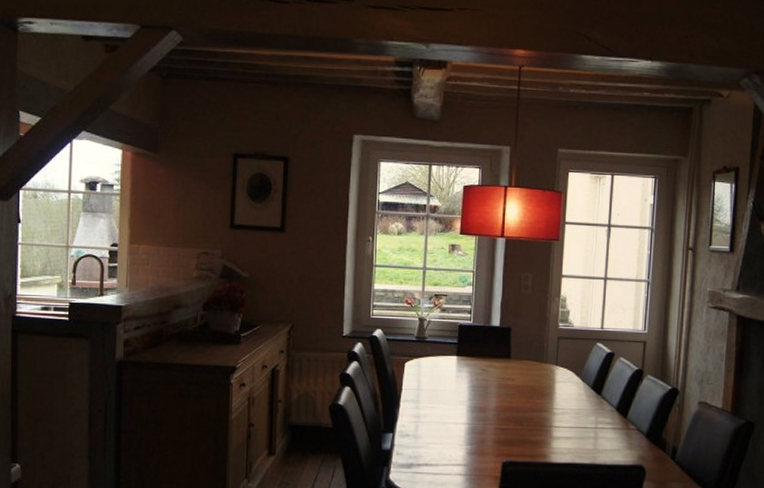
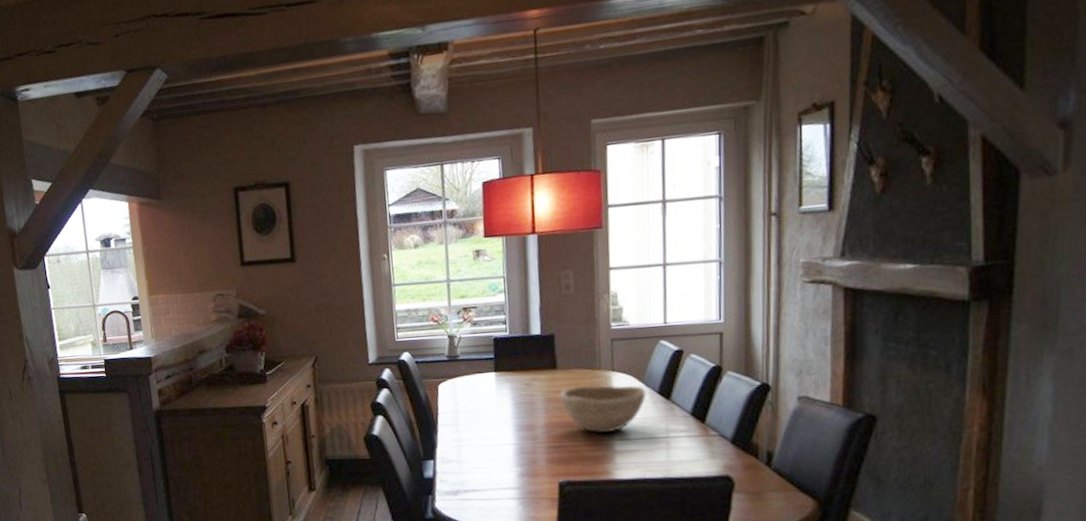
bowl: none [511,375,582,419] -> present [560,384,647,433]

